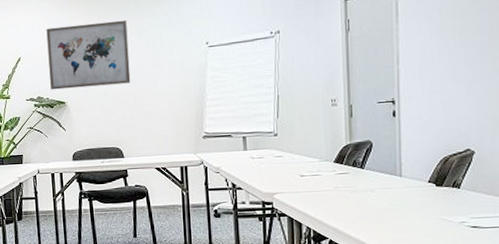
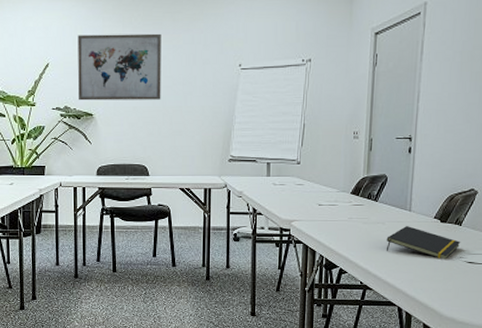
notepad: none [377,192,462,225] -> present [386,226,461,260]

